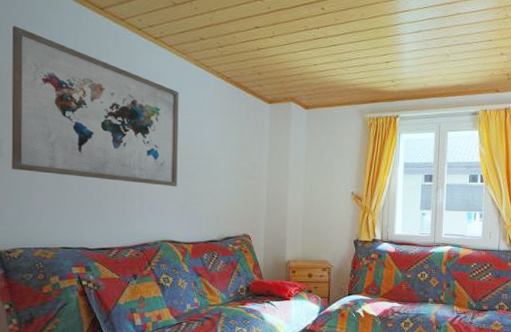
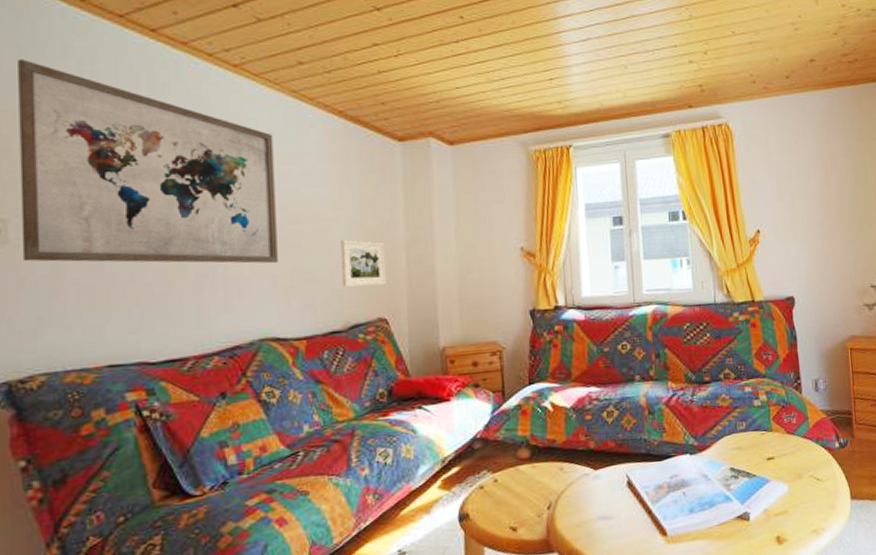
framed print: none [221,173,253,210] -> present [341,239,387,287]

